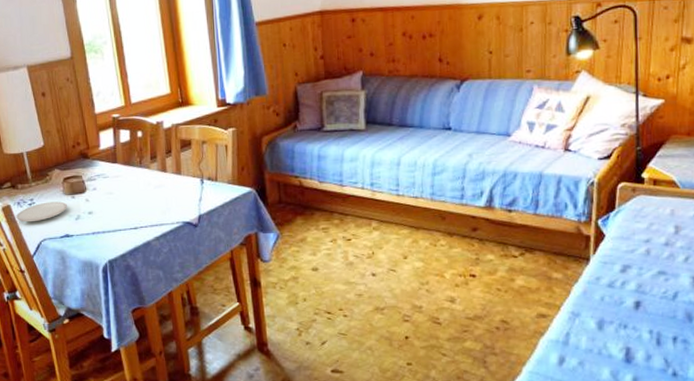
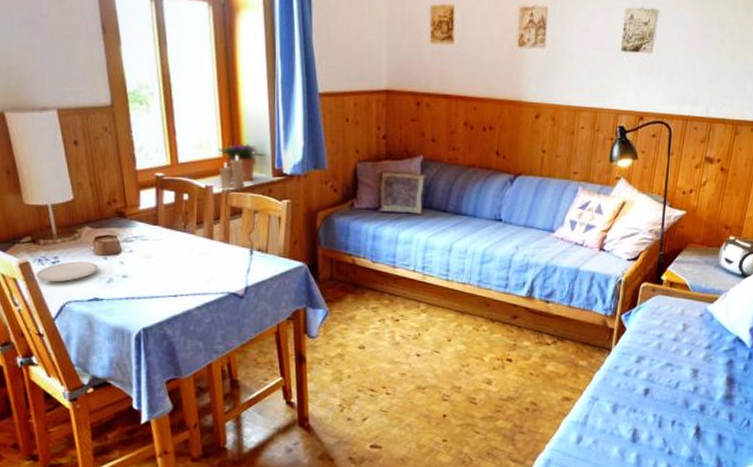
potted flower: none [165,79,214,114] -> present [217,144,271,182]
candle: none [167,90,192,124] -> present [219,155,245,190]

